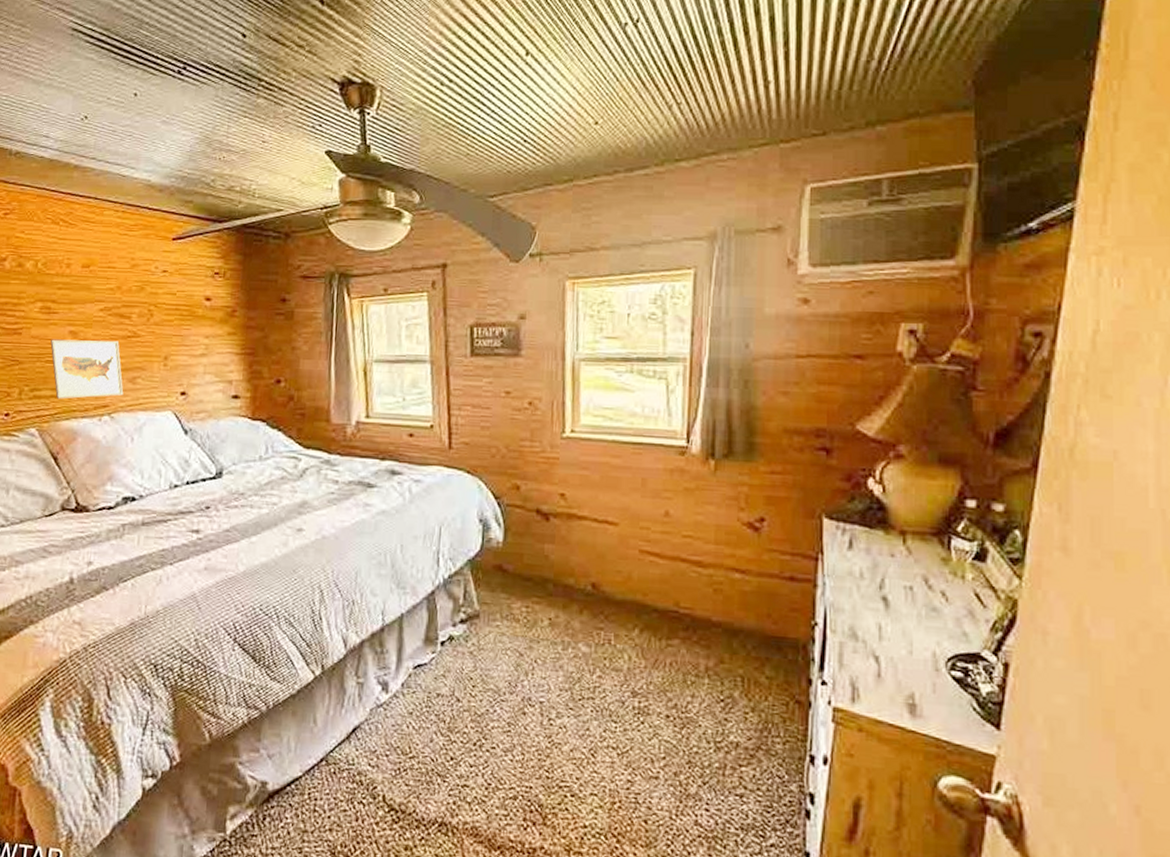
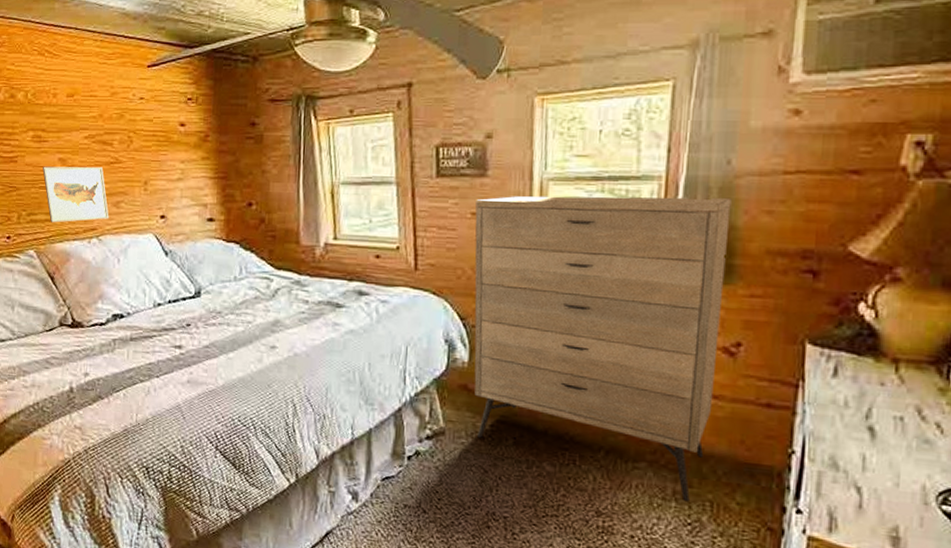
dresser: none [509,375,751,678] -> present [474,196,732,502]

